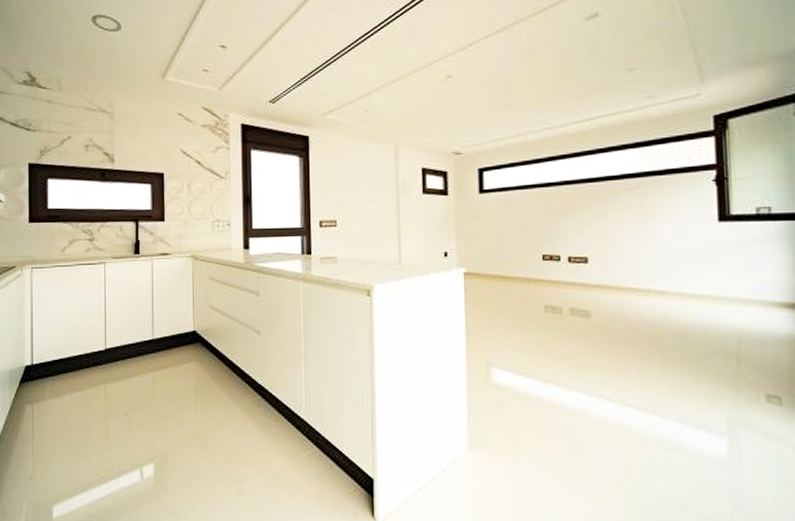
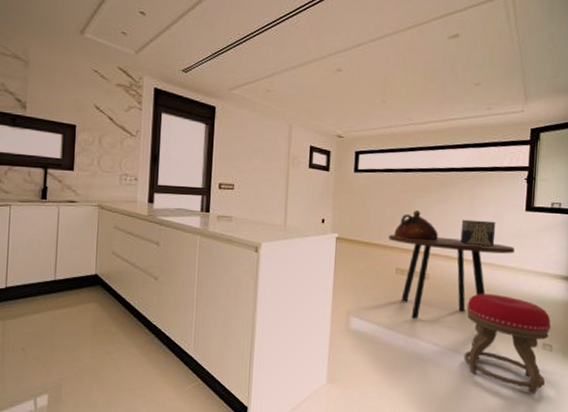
dining table: none [530,263,708,369] -> present [388,234,515,320]
ceramic jug: none [538,233,599,271] -> present [394,210,439,243]
decorative box: none [628,238,678,272] -> present [460,219,496,247]
stool: none [647,331,777,464] -> present [464,293,551,394]

